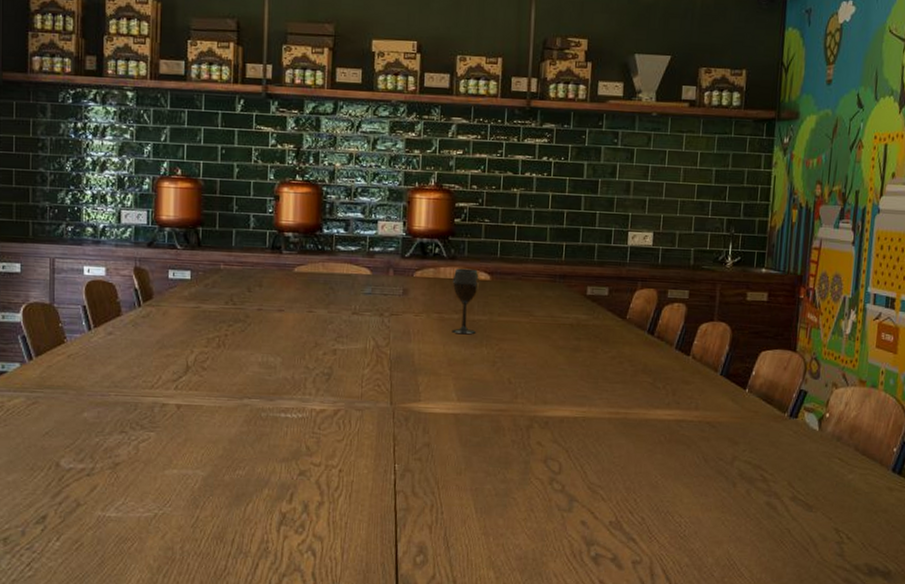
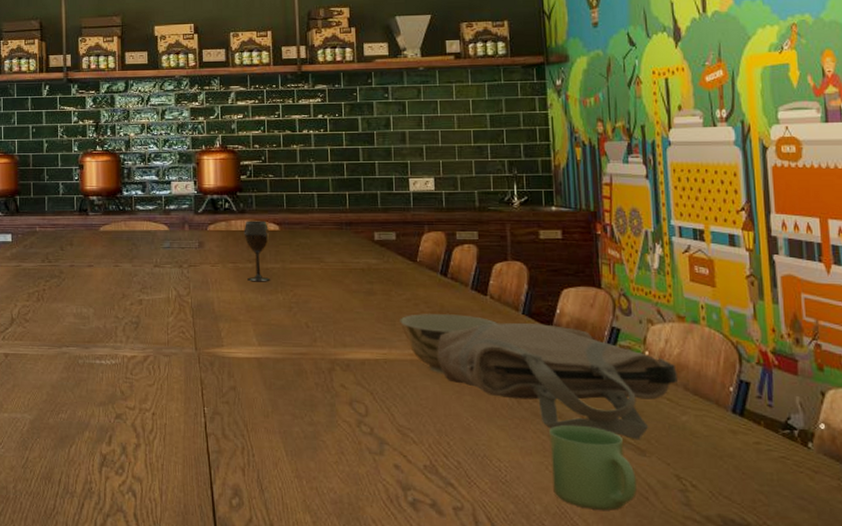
bowl: none [602,372,697,432] -> present [400,313,499,373]
tote bag: none [635,383,851,497] -> present [437,322,679,441]
cup: none [726,482,801,562] -> present [549,424,638,511]

